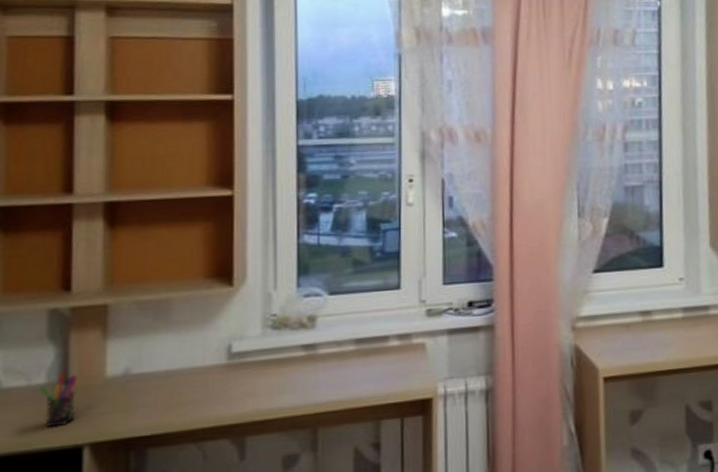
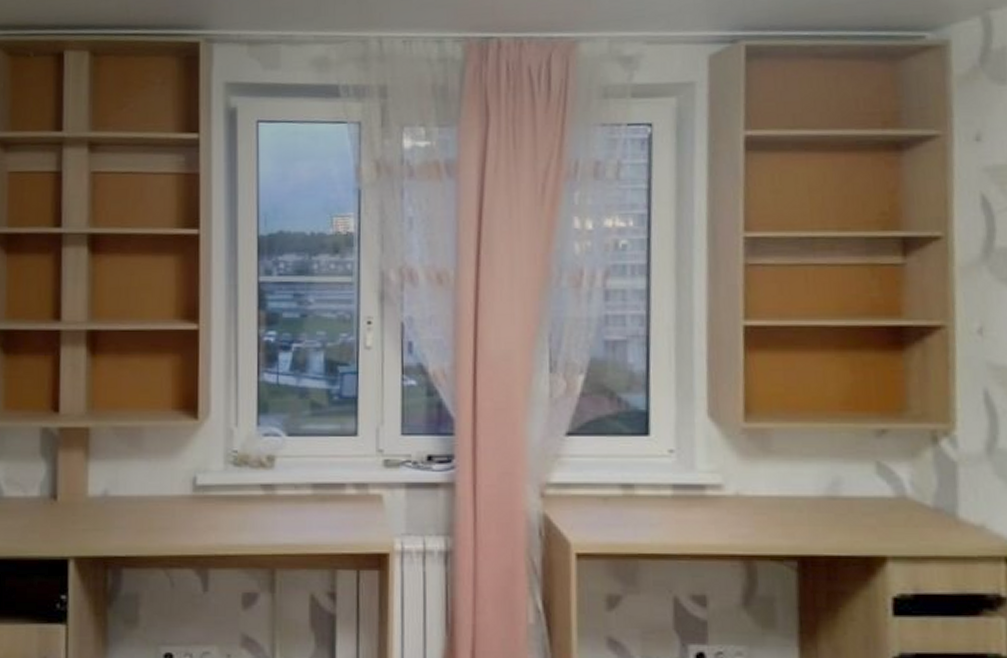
pen holder: present [39,373,77,428] -> none [33,488,64,538]

